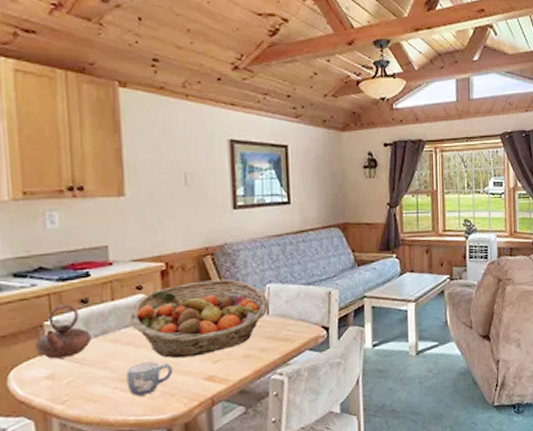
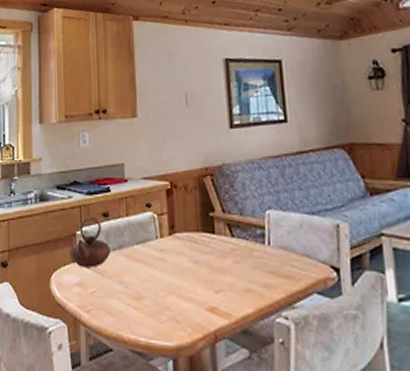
mug: present [126,361,174,396] -> none [138,282,178,317]
fruit basket: present [130,279,269,359] -> none [141,202,270,283]

